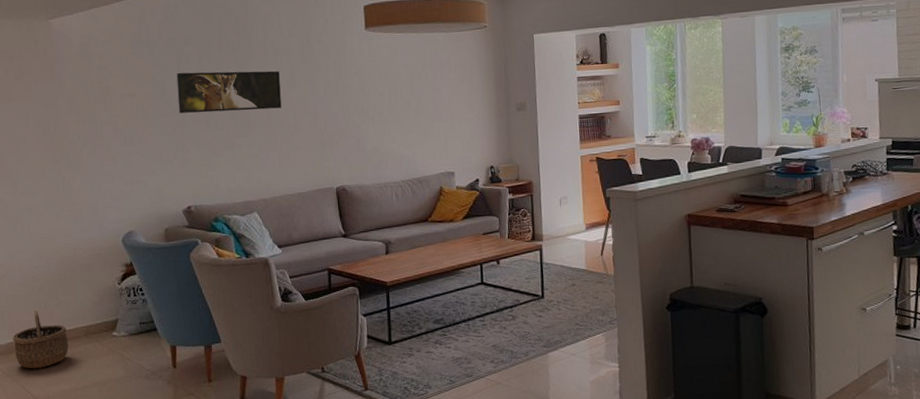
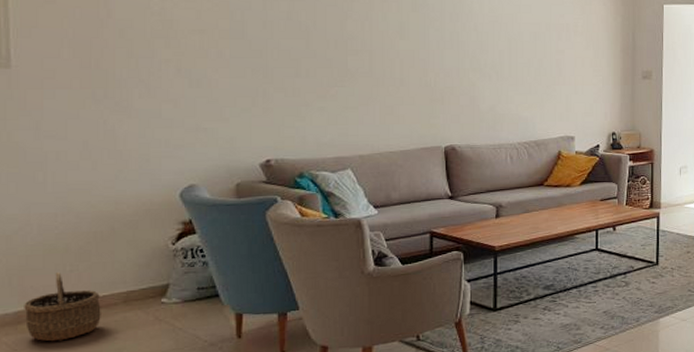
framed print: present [176,71,281,114] -> none [261,11,387,59]

